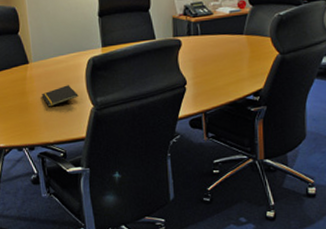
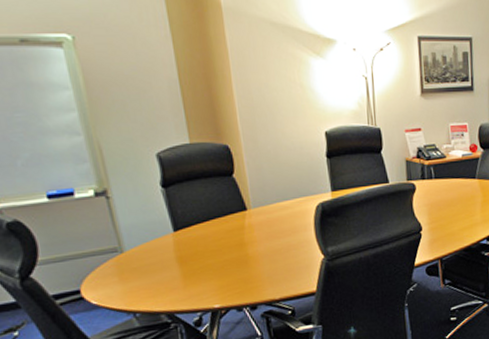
notepad: present [41,85,79,107] -> none [263,234,307,260]

